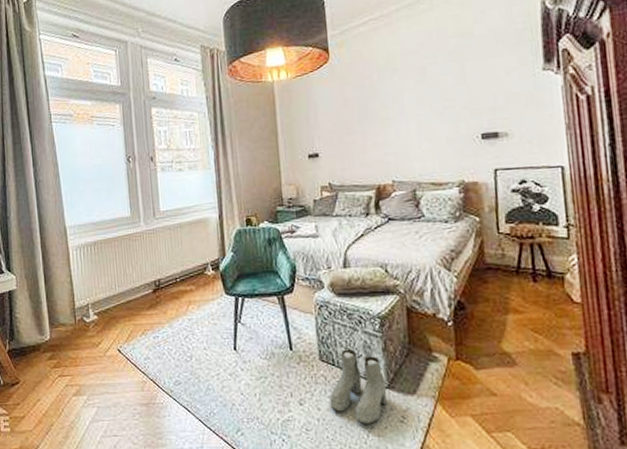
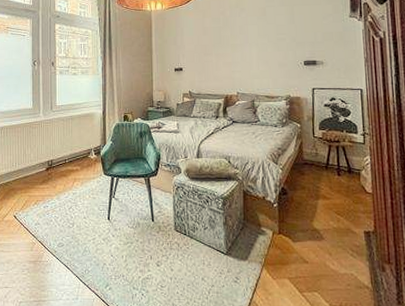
boots: present [329,349,387,424] -> none [181,222,226,283]

